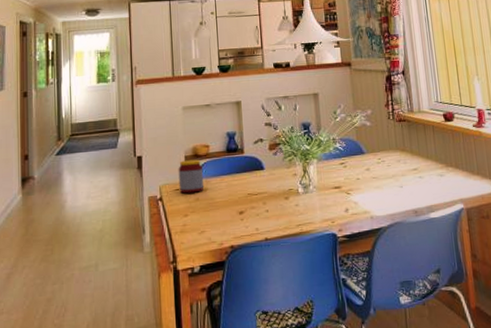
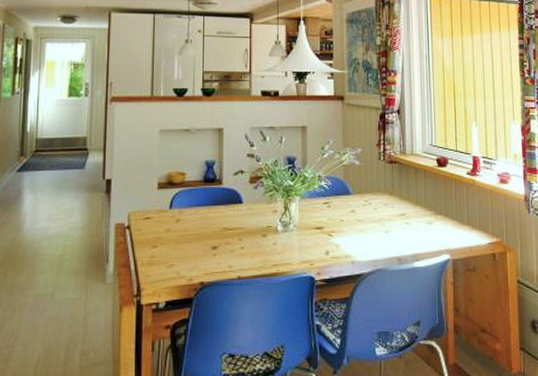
jar: present [178,159,205,194] -> none [149,187,177,223]

